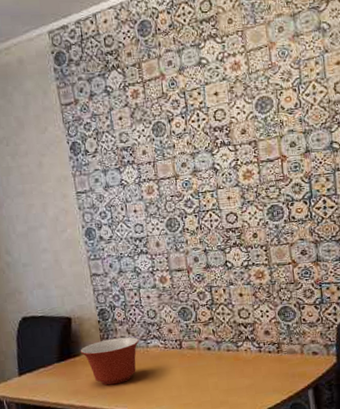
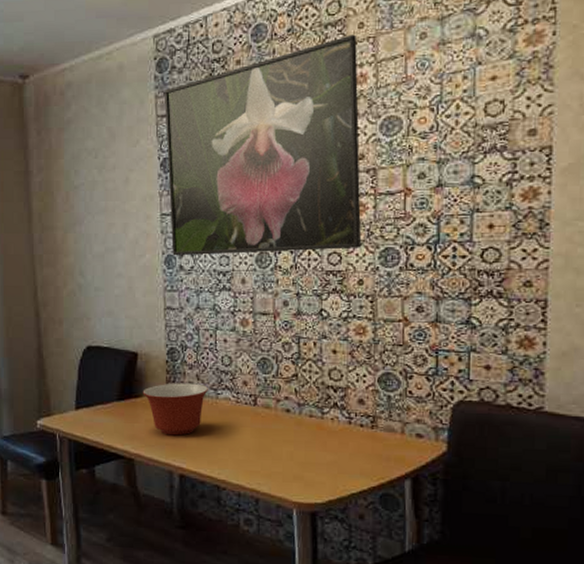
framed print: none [65,29,252,229] -> present [165,34,362,256]

